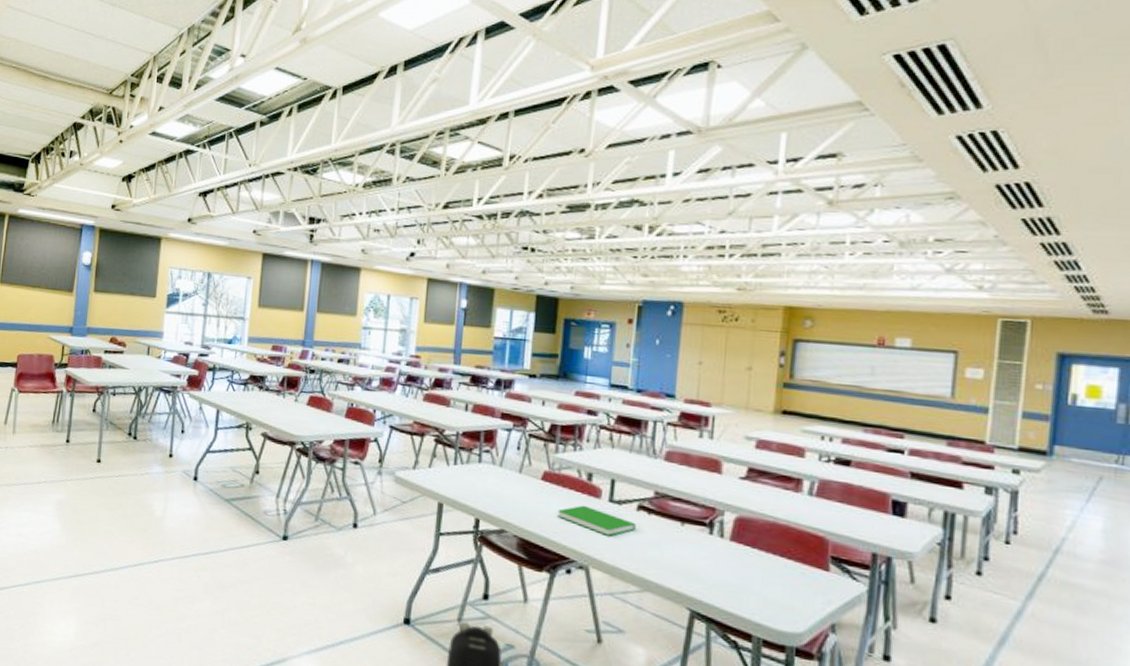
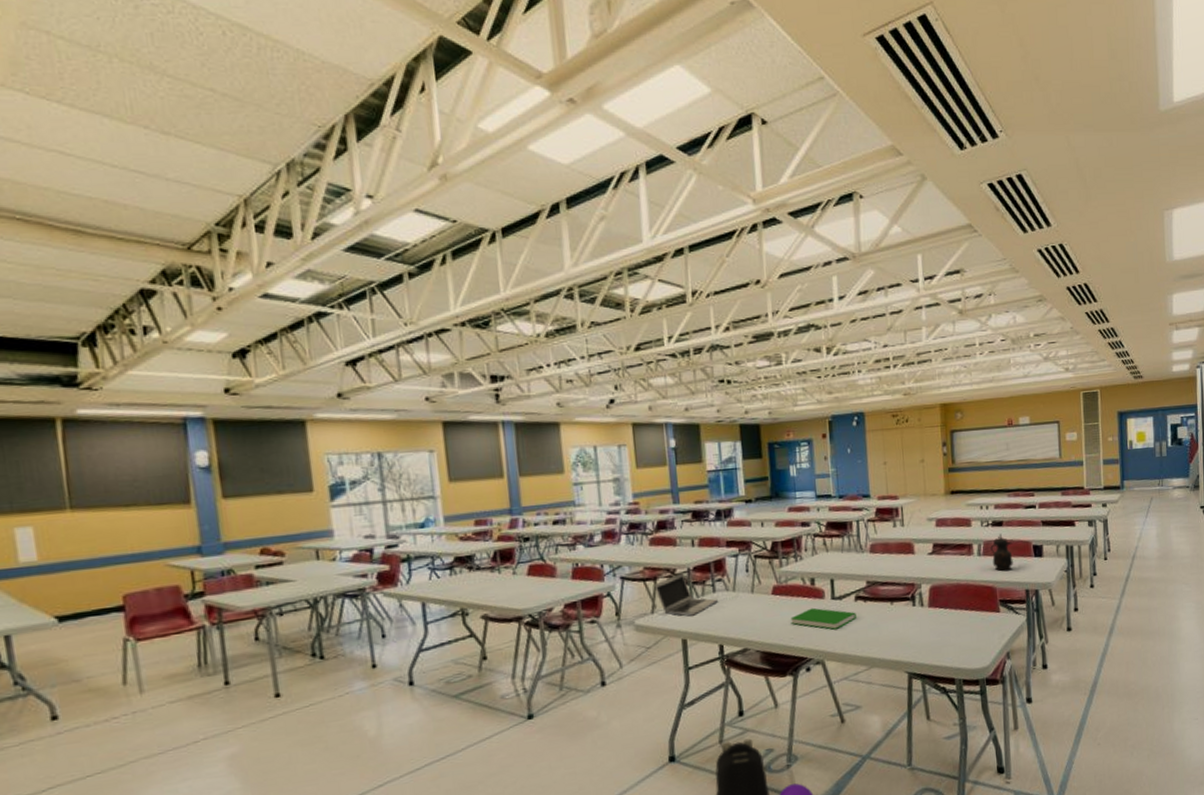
laptop: none [420,435,482,482] -> present [654,573,718,616]
coffeepot: none [827,475,864,524] -> present [990,534,1014,572]

